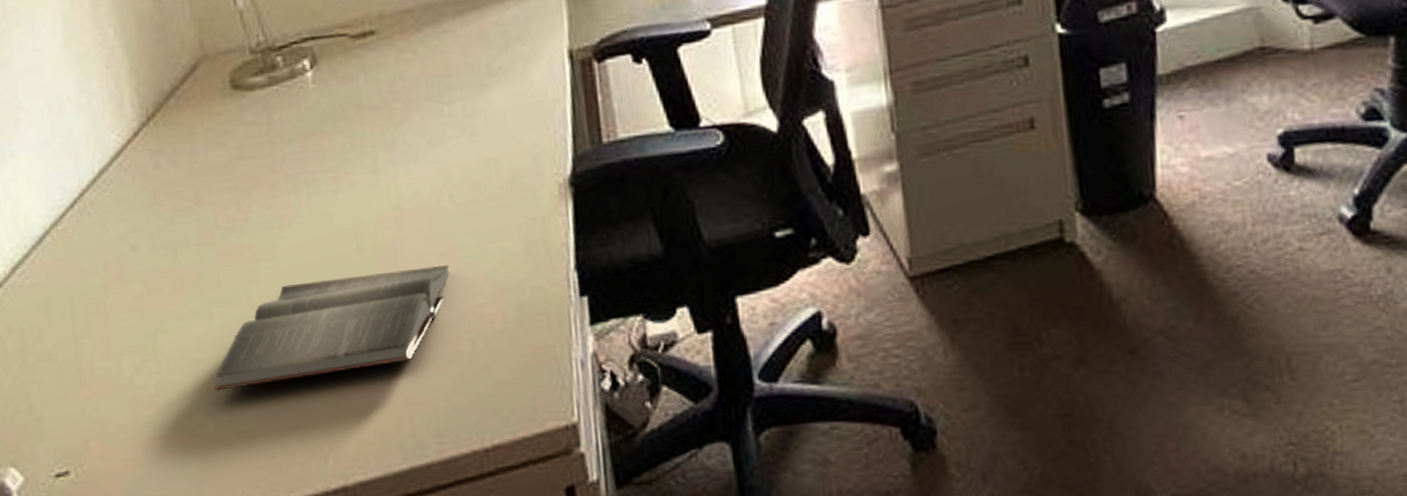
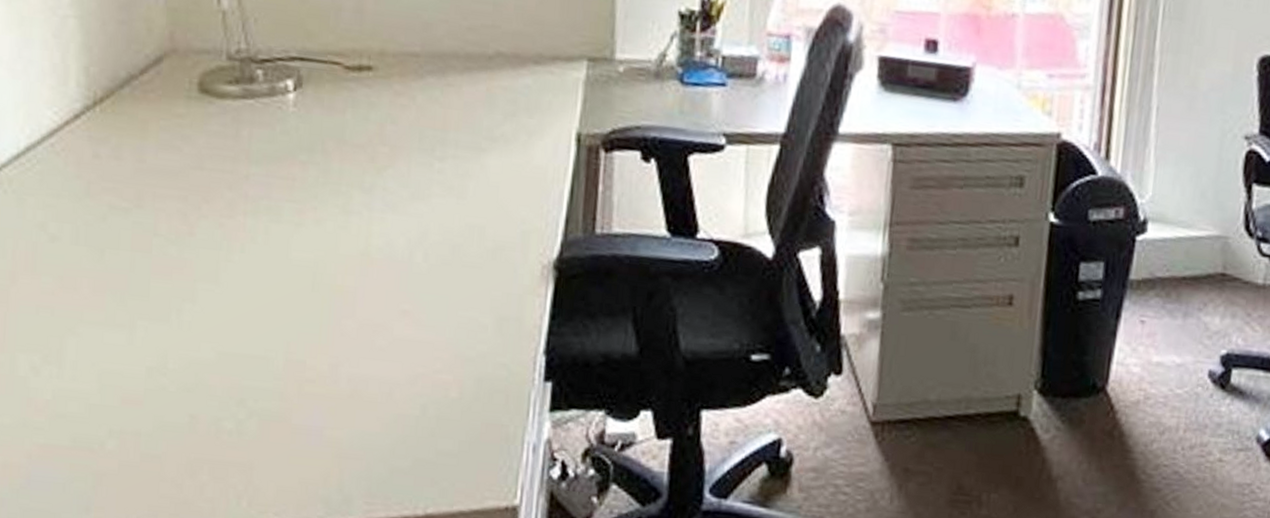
hardback book: present [214,264,450,391] -> none [123,311,411,414]

